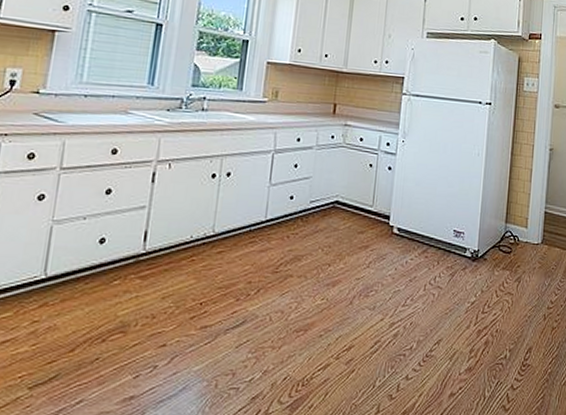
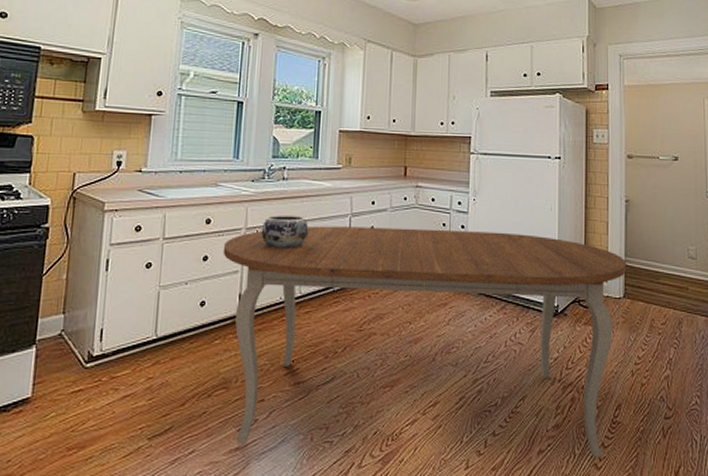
dining table: none [129,161,547,400] -> present [223,225,627,458]
decorative bowl: none [173,147,228,184] -> present [261,214,309,248]

